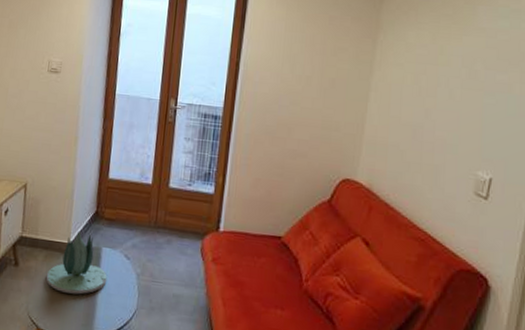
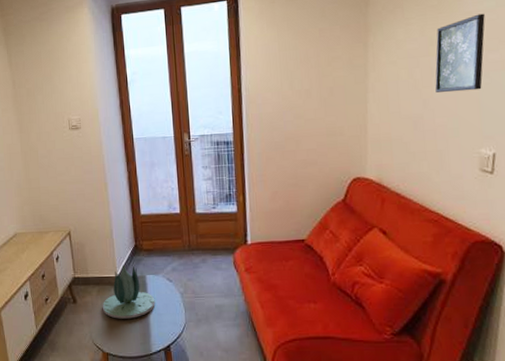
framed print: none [440,32,498,110] -> present [435,13,485,93]

